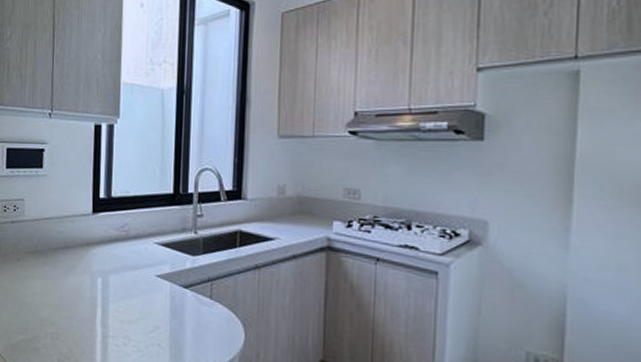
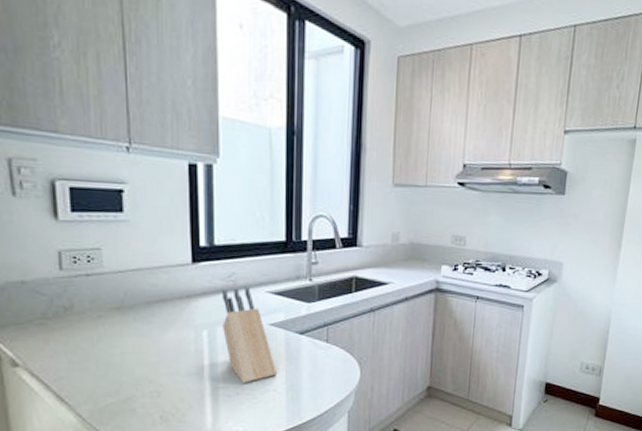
knife block: none [114,237,161,335] -> present [223,287,276,384]

